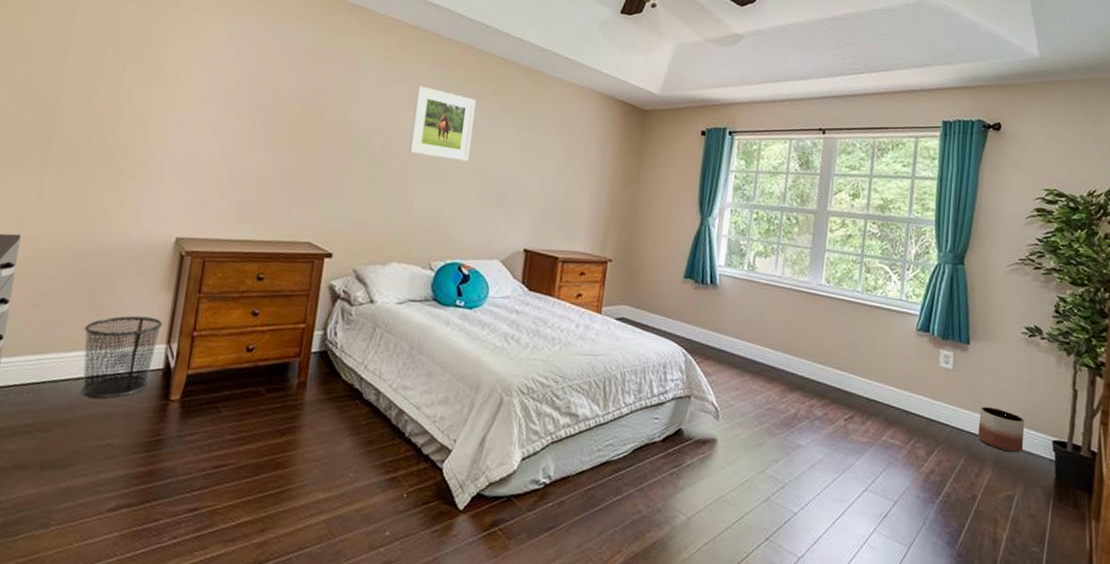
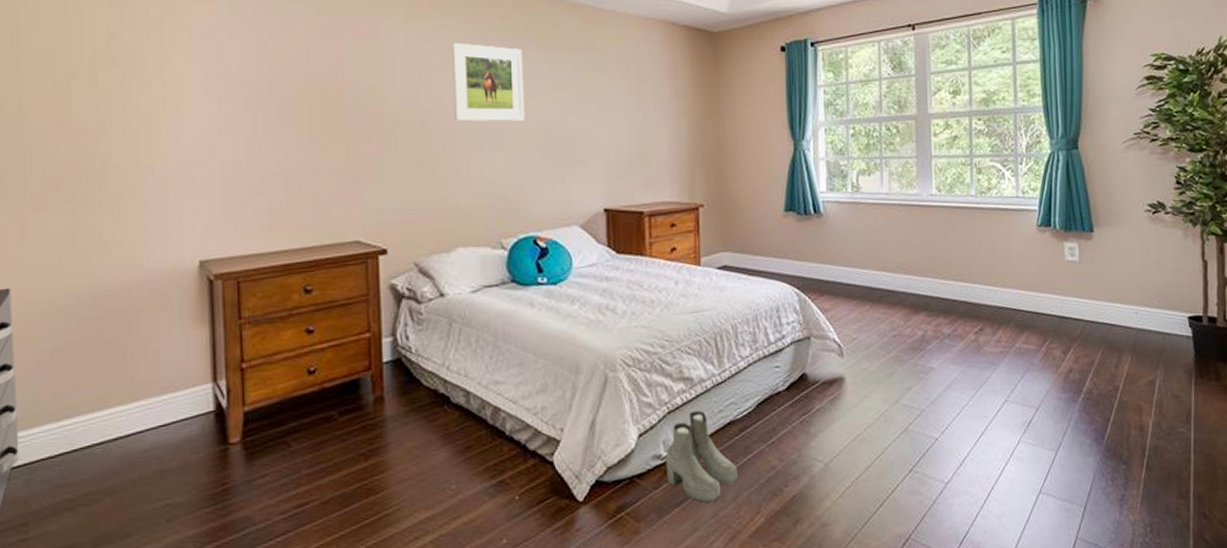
waste bin: present [80,316,163,399] -> none [111,355,204,458]
boots: none [541,445,606,534] -> present [666,410,738,503]
planter: present [978,406,1025,453] -> none [1112,293,1160,337]

